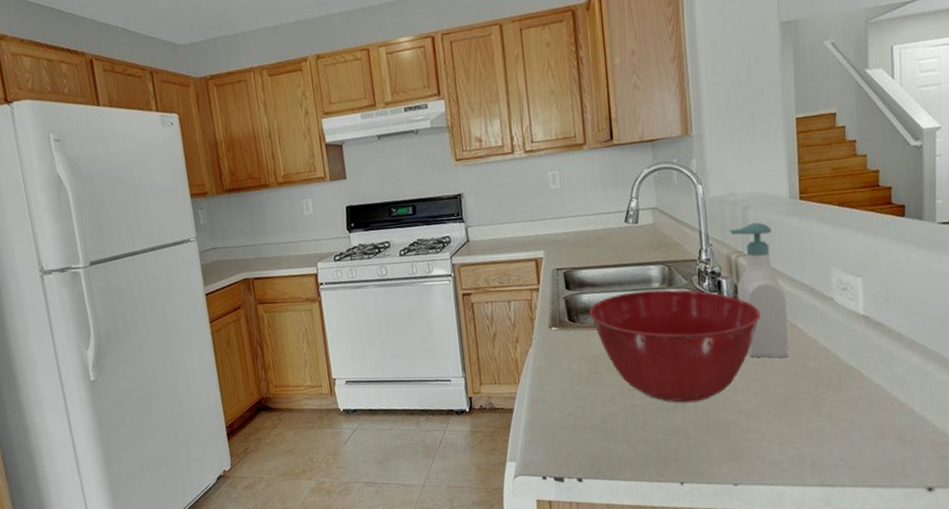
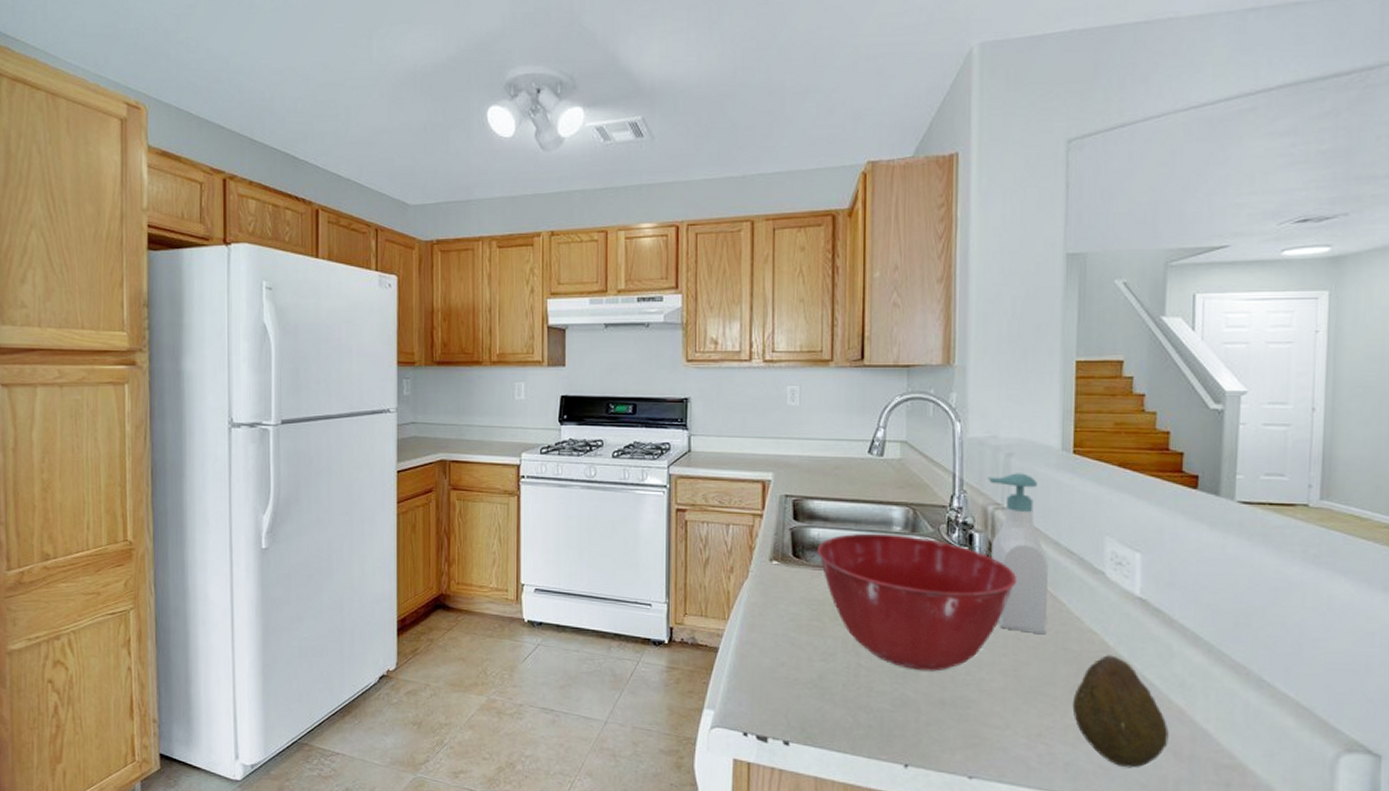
fruit: none [814,366,894,457] -> present [1072,655,1169,768]

